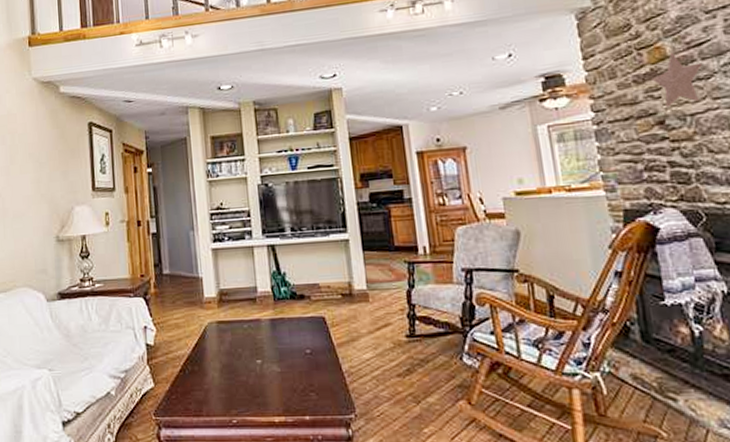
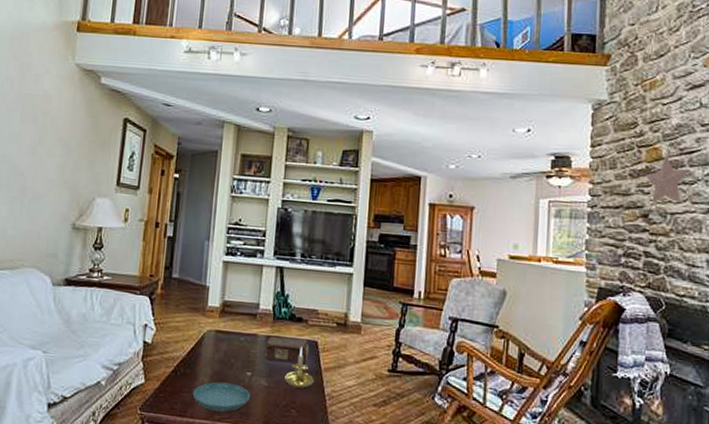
saucer: none [204,374,265,406] -> present [192,382,250,412]
book: none [270,315,318,344] -> present [264,336,310,365]
candle holder: none [297,325,329,369] -> present [285,347,314,389]

